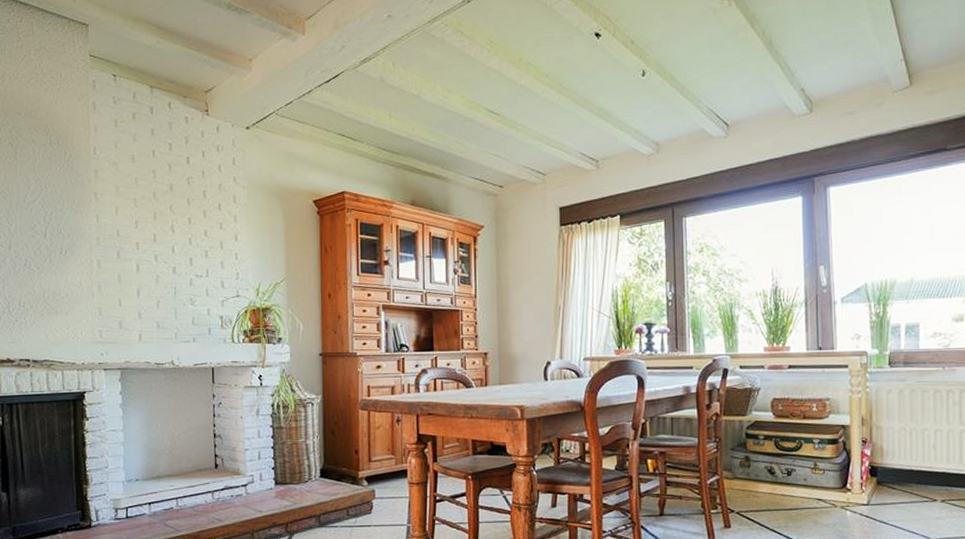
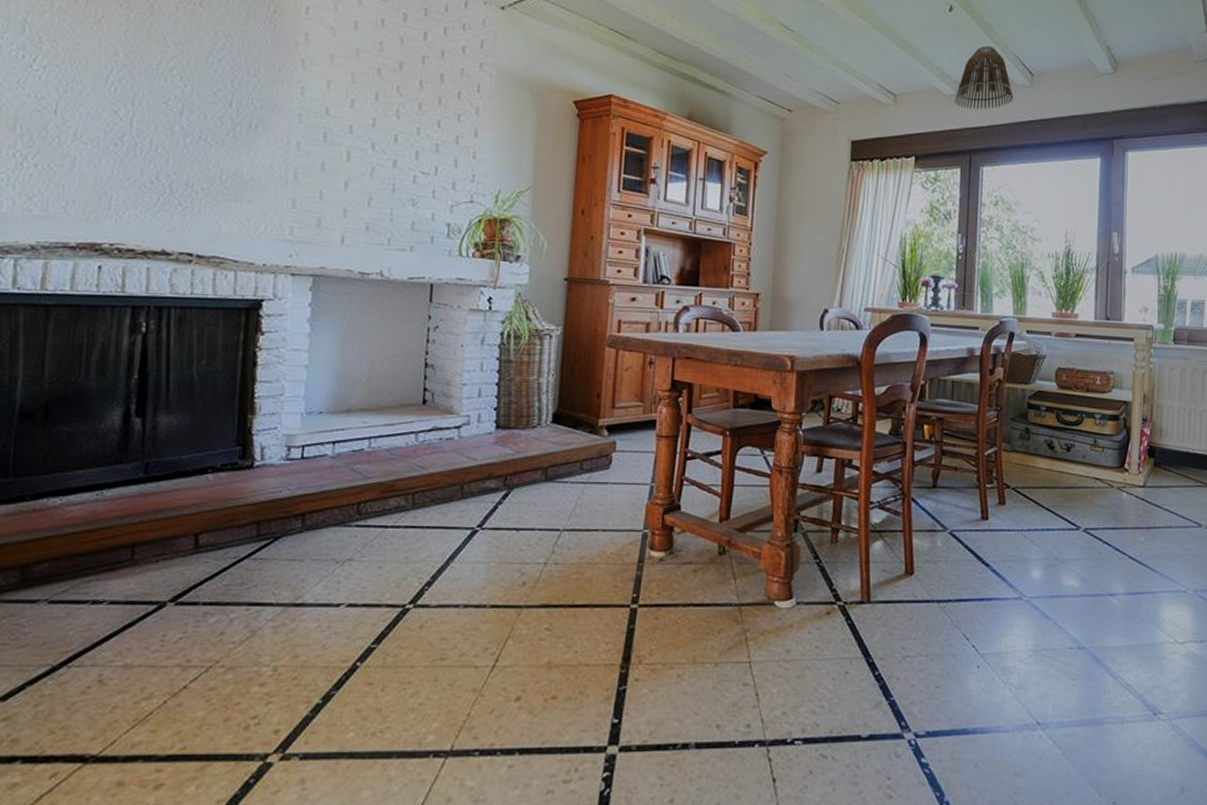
lamp shade: none [653,103,711,166] -> present [954,45,1014,110]

